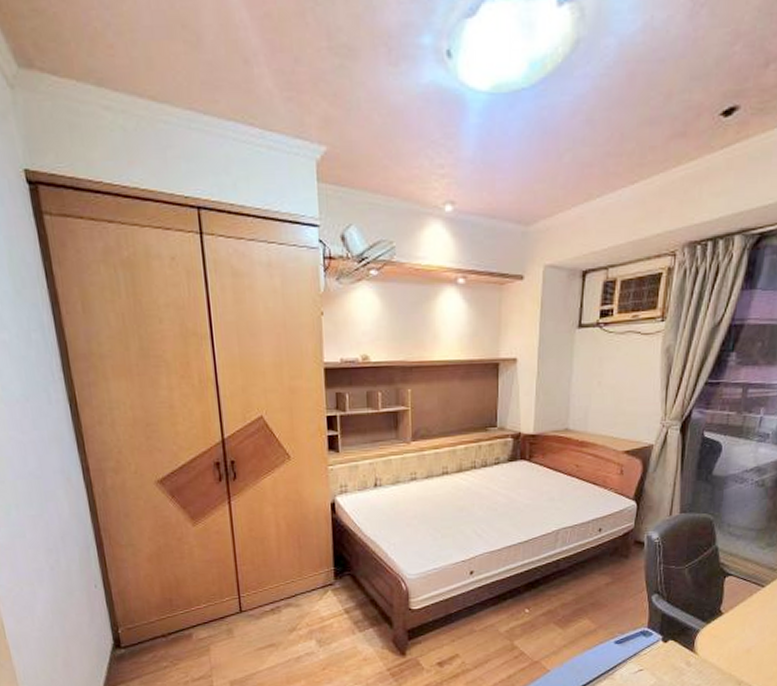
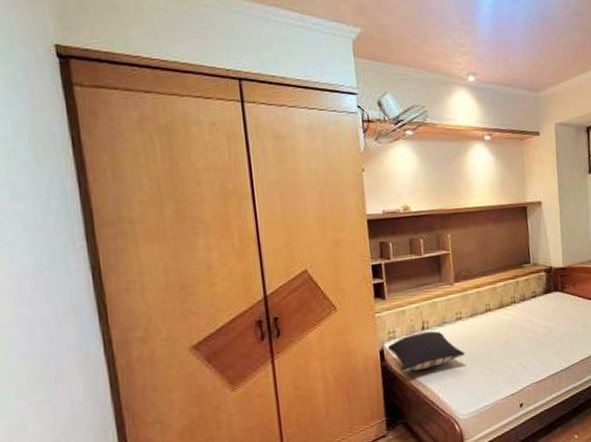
pillow: none [339,488,417,527] -> present [388,331,465,373]

